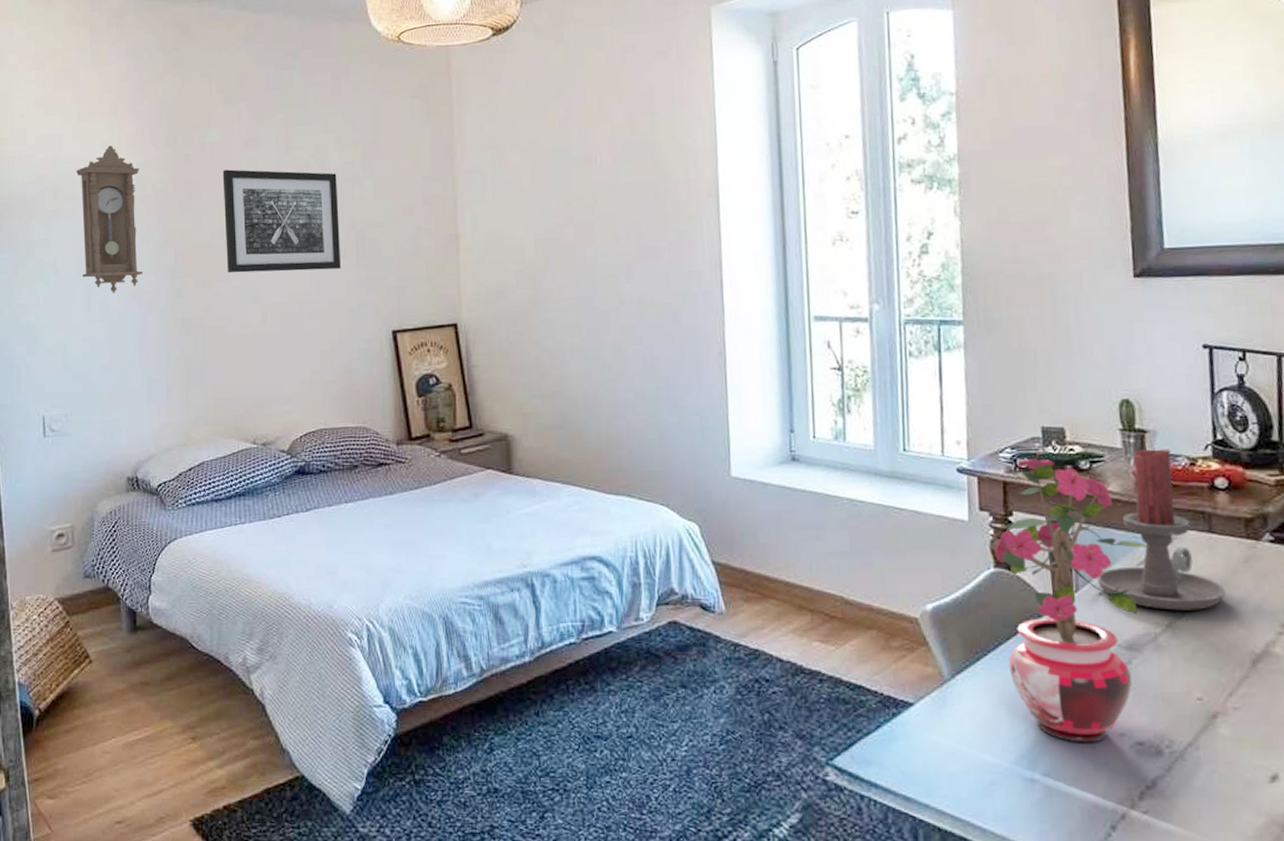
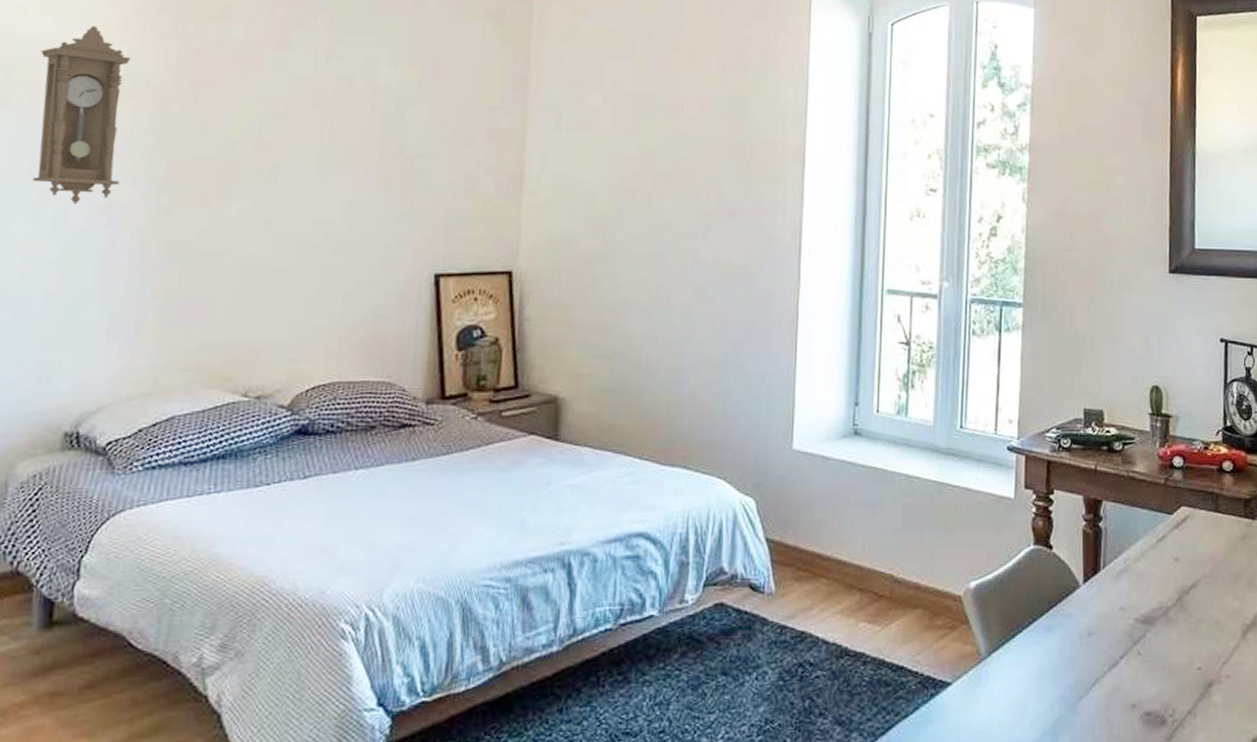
wall art: present [222,169,341,273] -> none [235,72,387,199]
potted plant: present [991,450,1149,743] -> none [1033,431,1167,716]
candle holder: present [1097,448,1225,611] -> none [1122,432,1225,585]

